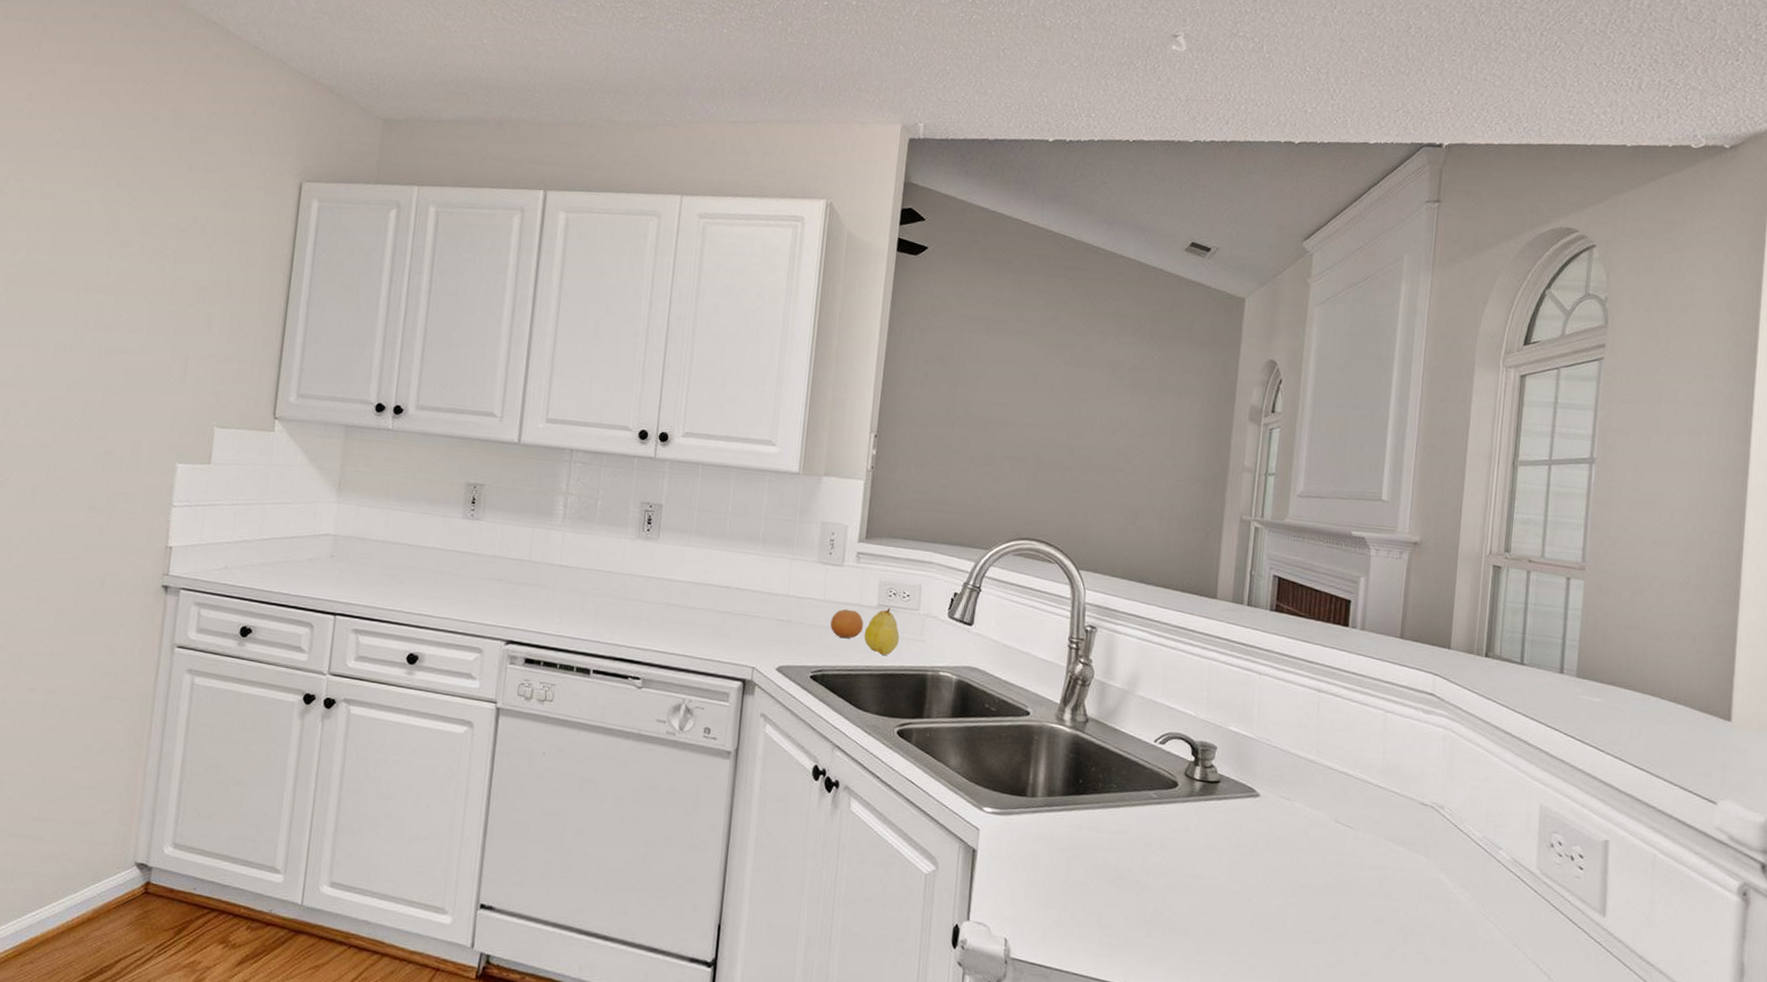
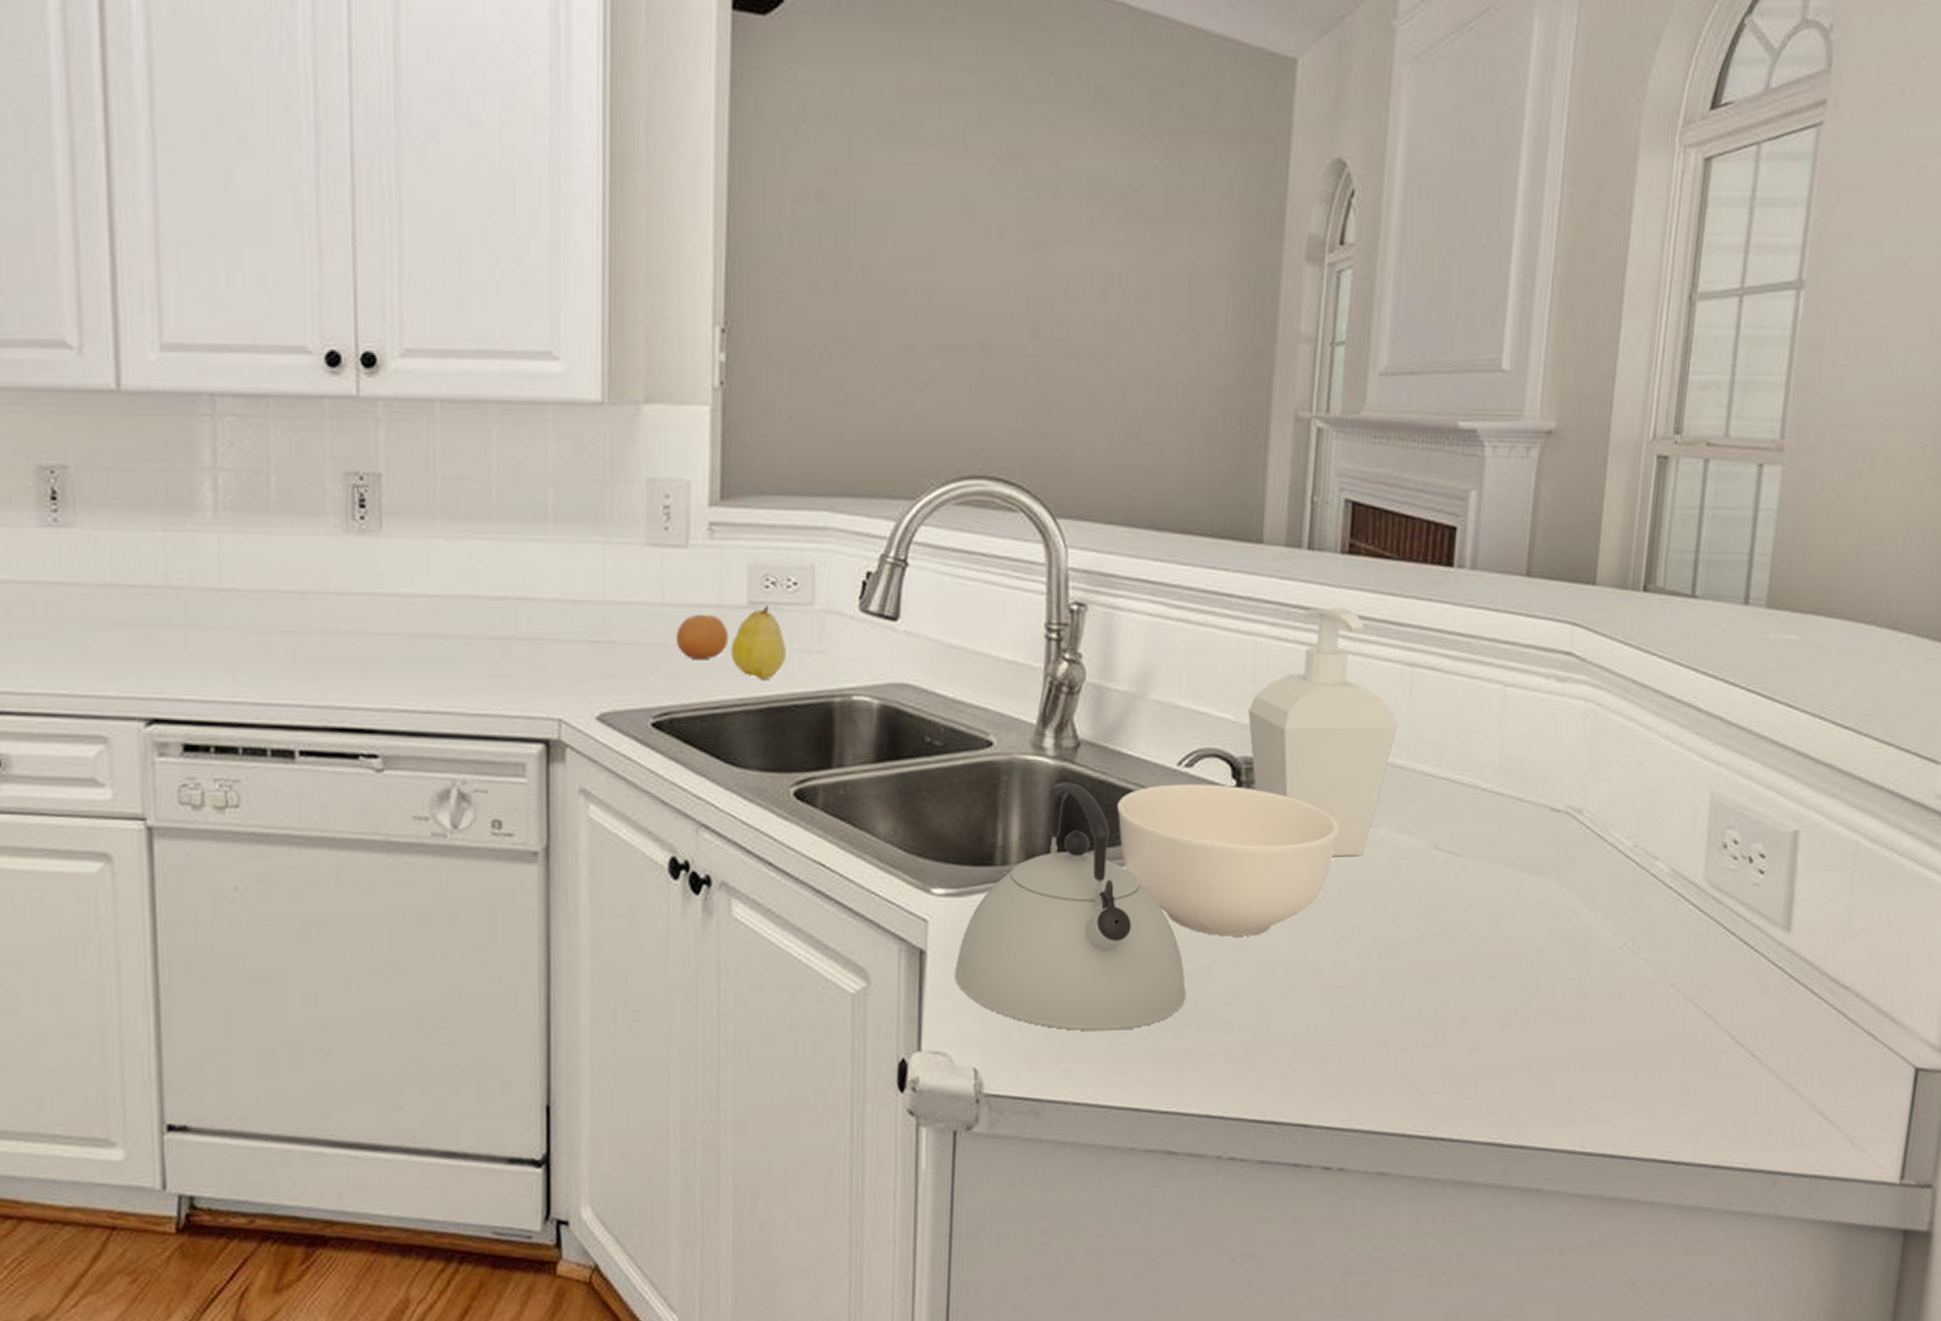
kettle: none [995,744,1156,925] -> present [954,782,1187,1032]
bowl: none [1111,754,1267,868] -> present [1117,783,1339,937]
soap bottle: none [1204,645,1308,821] -> present [1248,609,1397,857]

